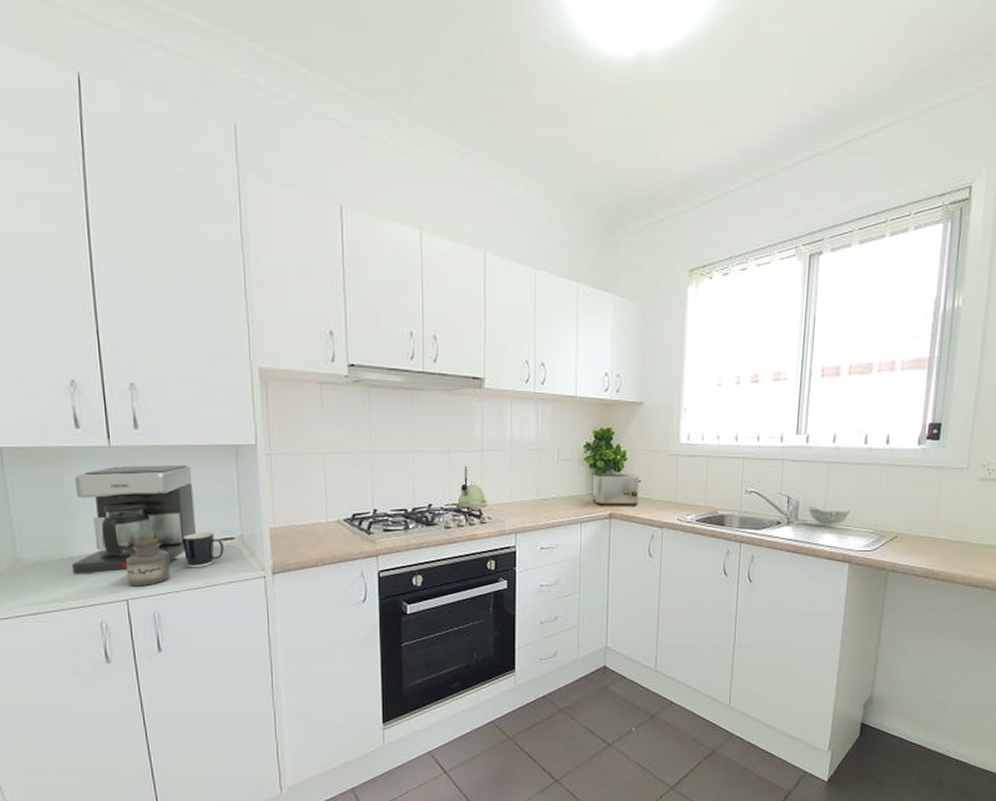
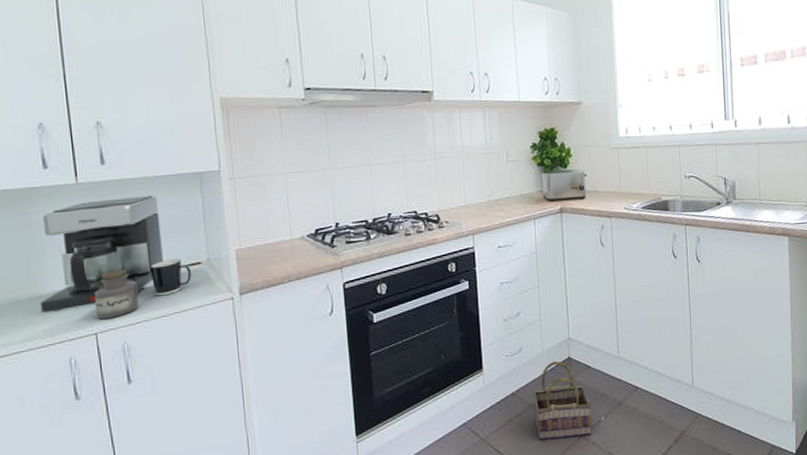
kettle: present [447,466,489,510] -> none [406,175,445,217]
basket: none [564,668,623,745] -> present [533,361,592,441]
bowl: present [807,505,851,527] -> none [743,185,783,204]

